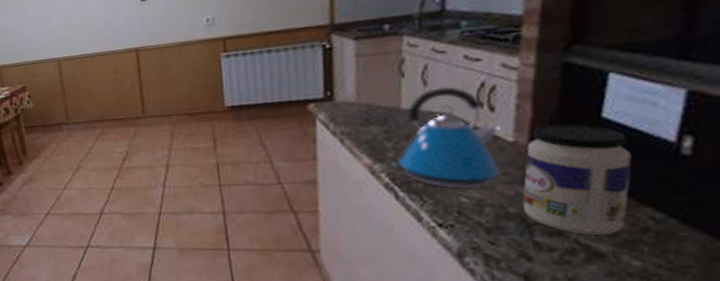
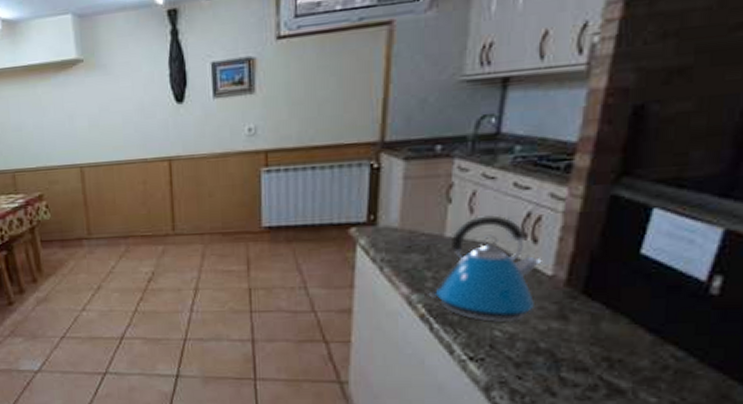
jar: present [523,124,632,235] -> none [554,259,662,371]

